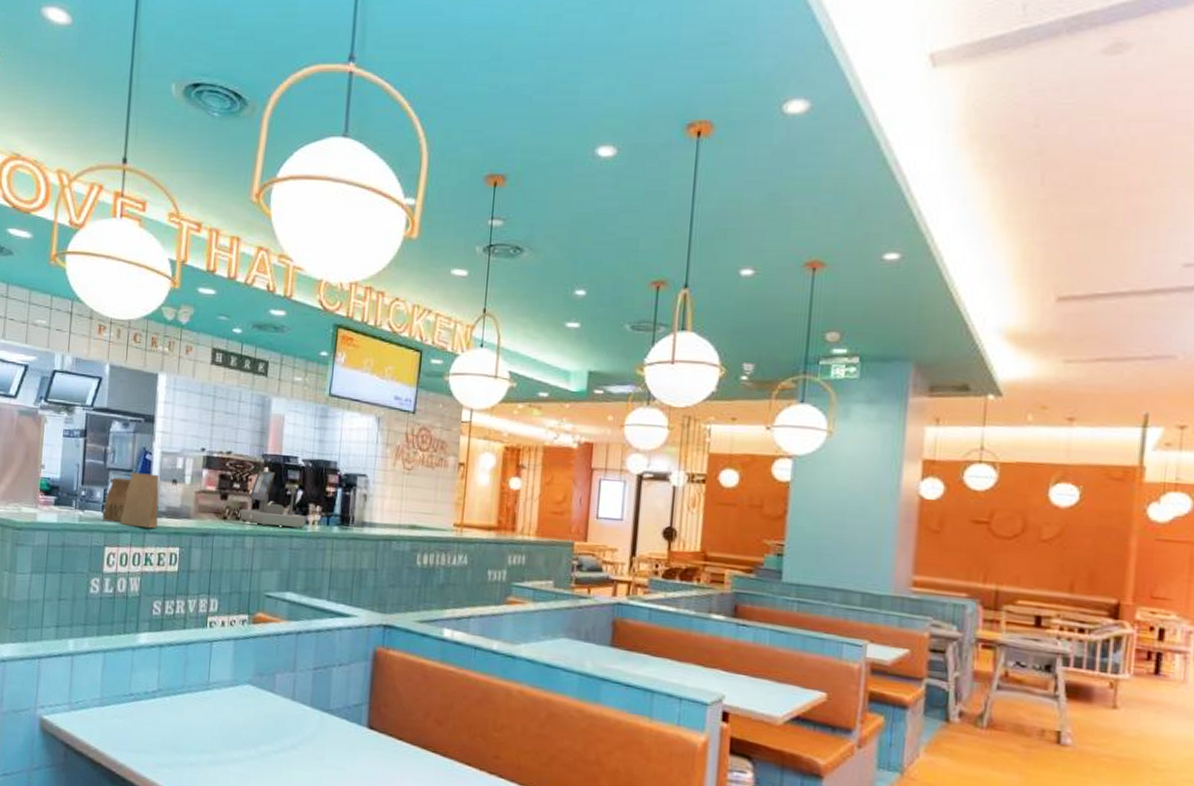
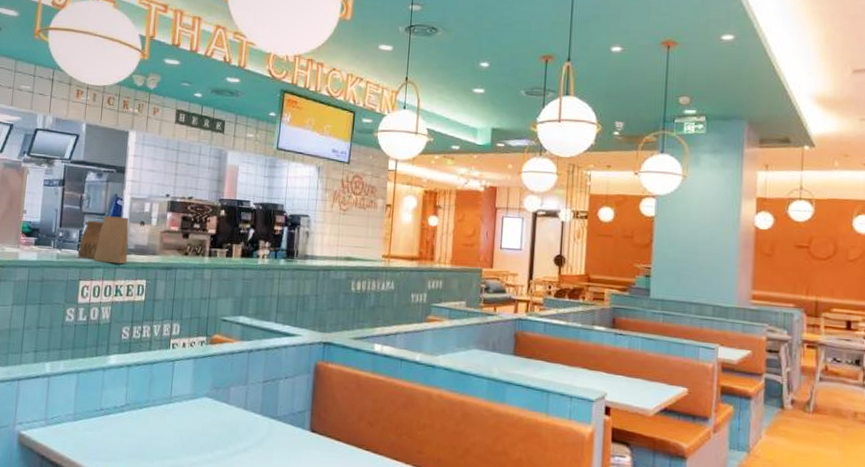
cash register: present [240,471,306,529] -> none [199,213,257,262]

